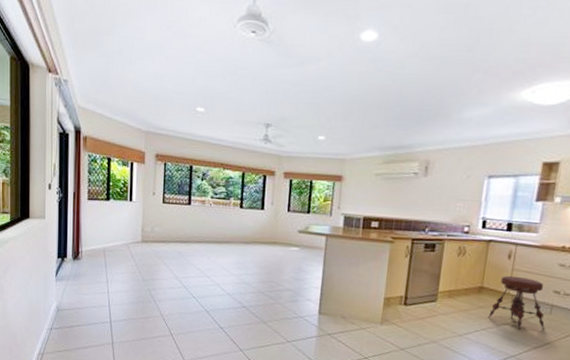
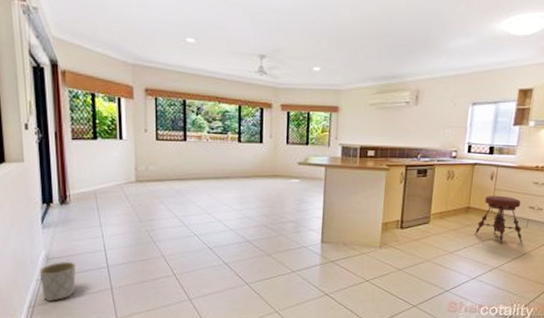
planter: none [50,314,82,351] -> present [39,262,76,301]

